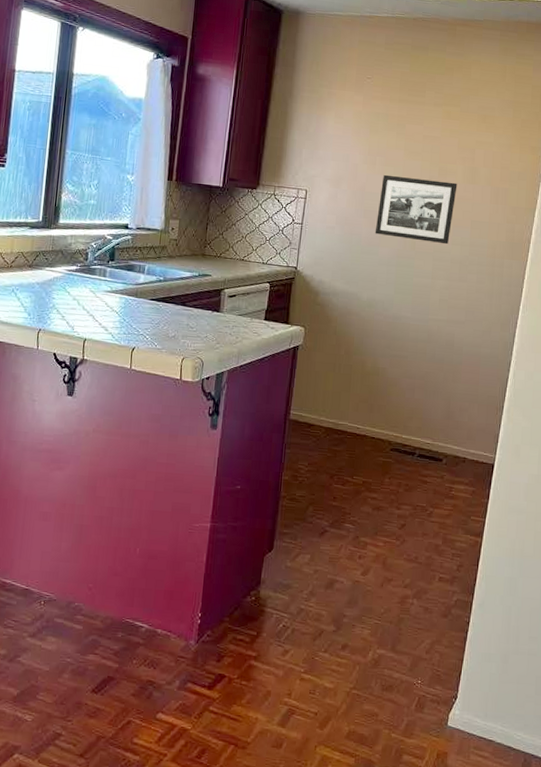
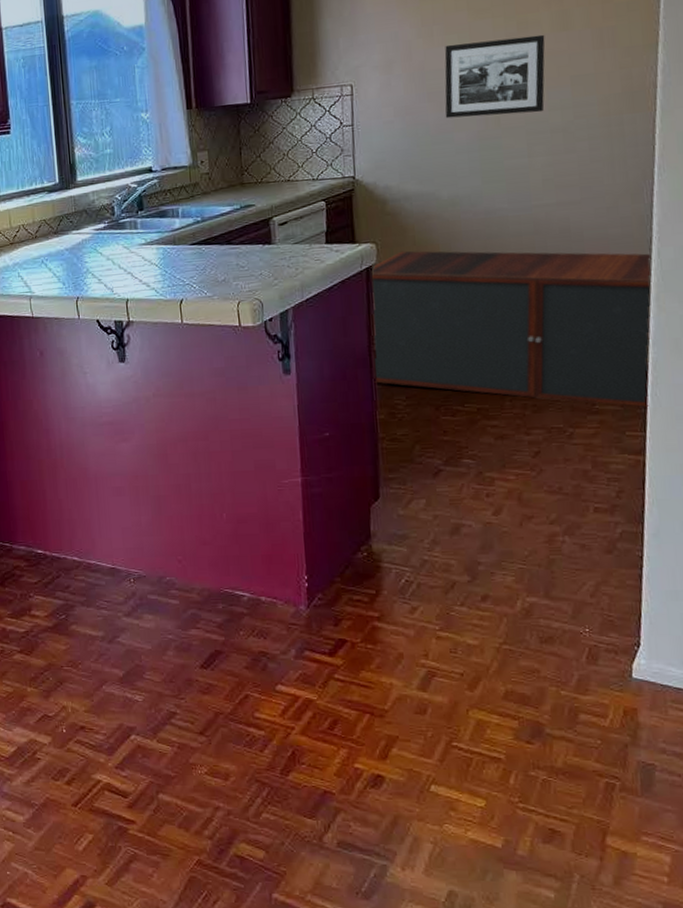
cabinet: none [285,337,508,498] -> present [371,250,652,407]

